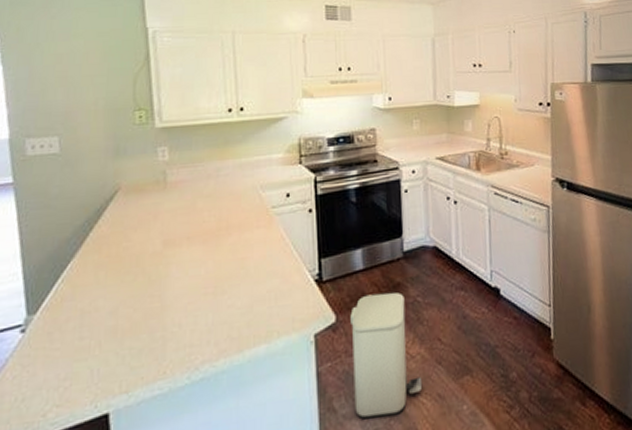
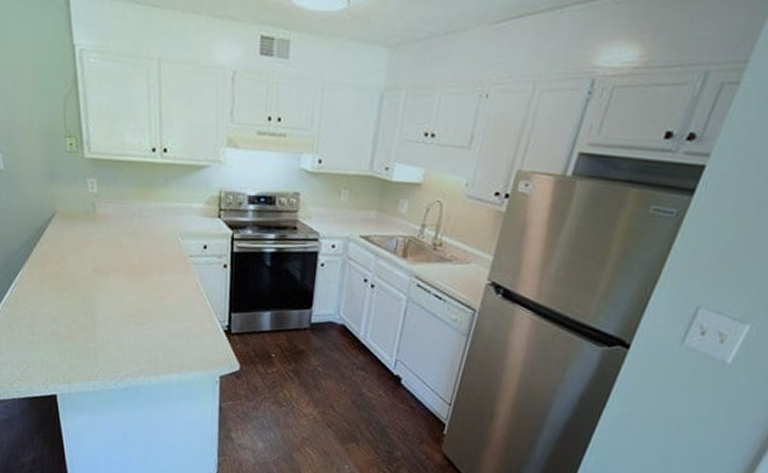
pedal bin: present [350,292,423,420] -> none [249,354,312,457]

